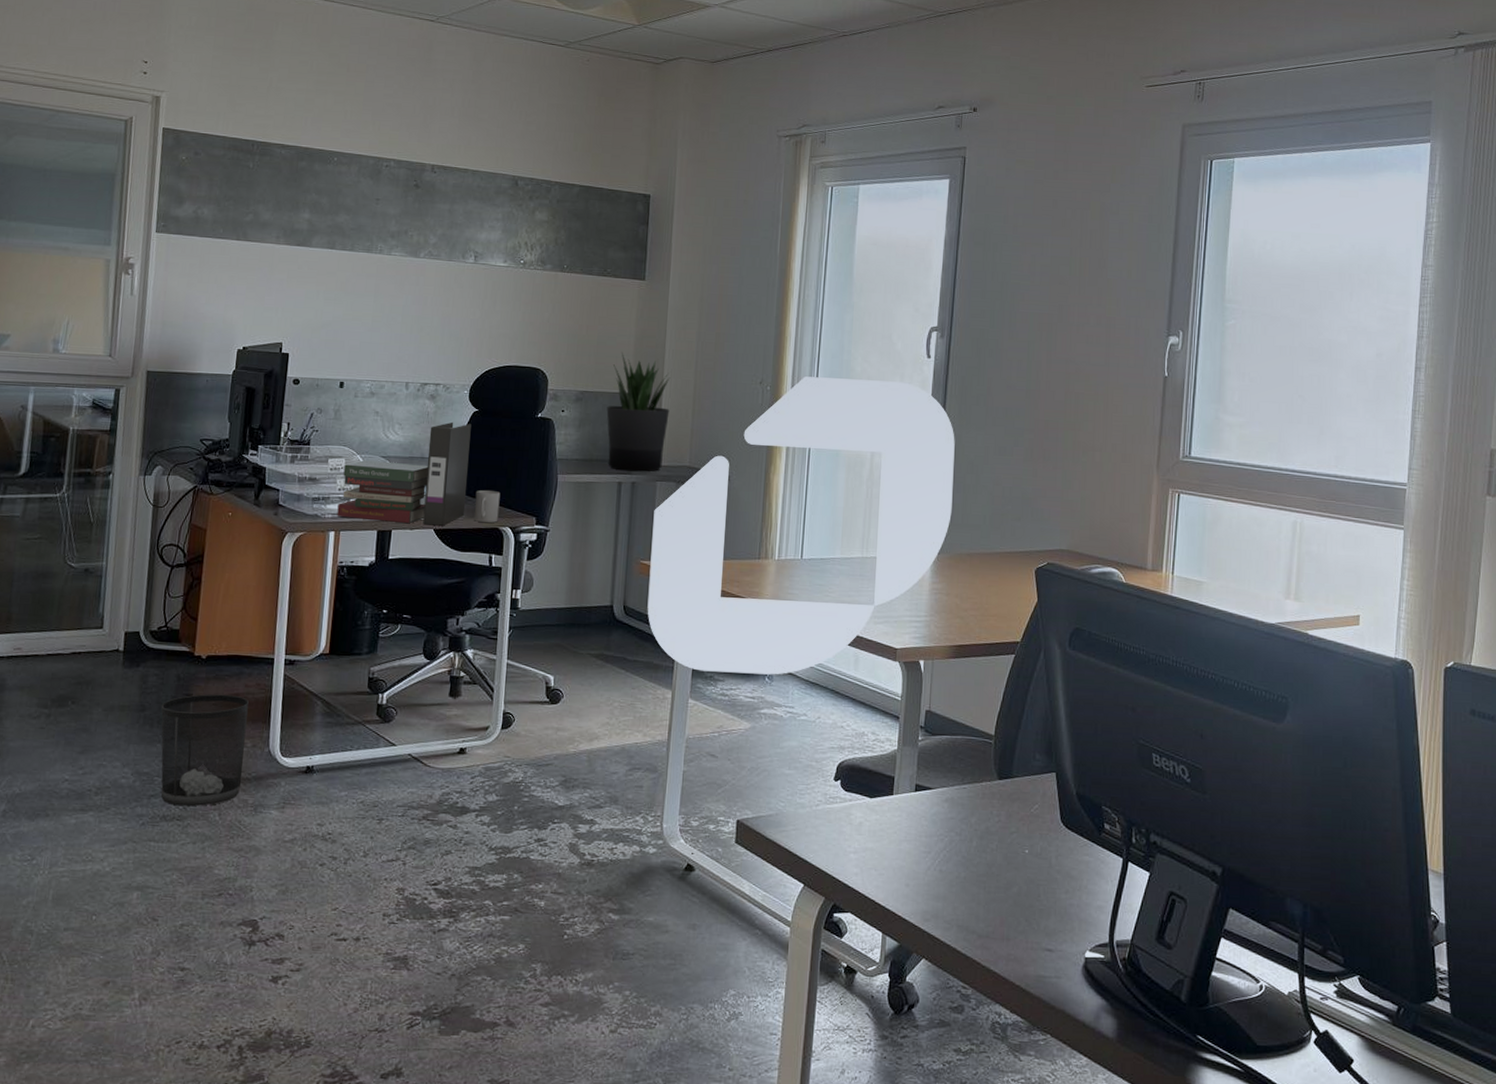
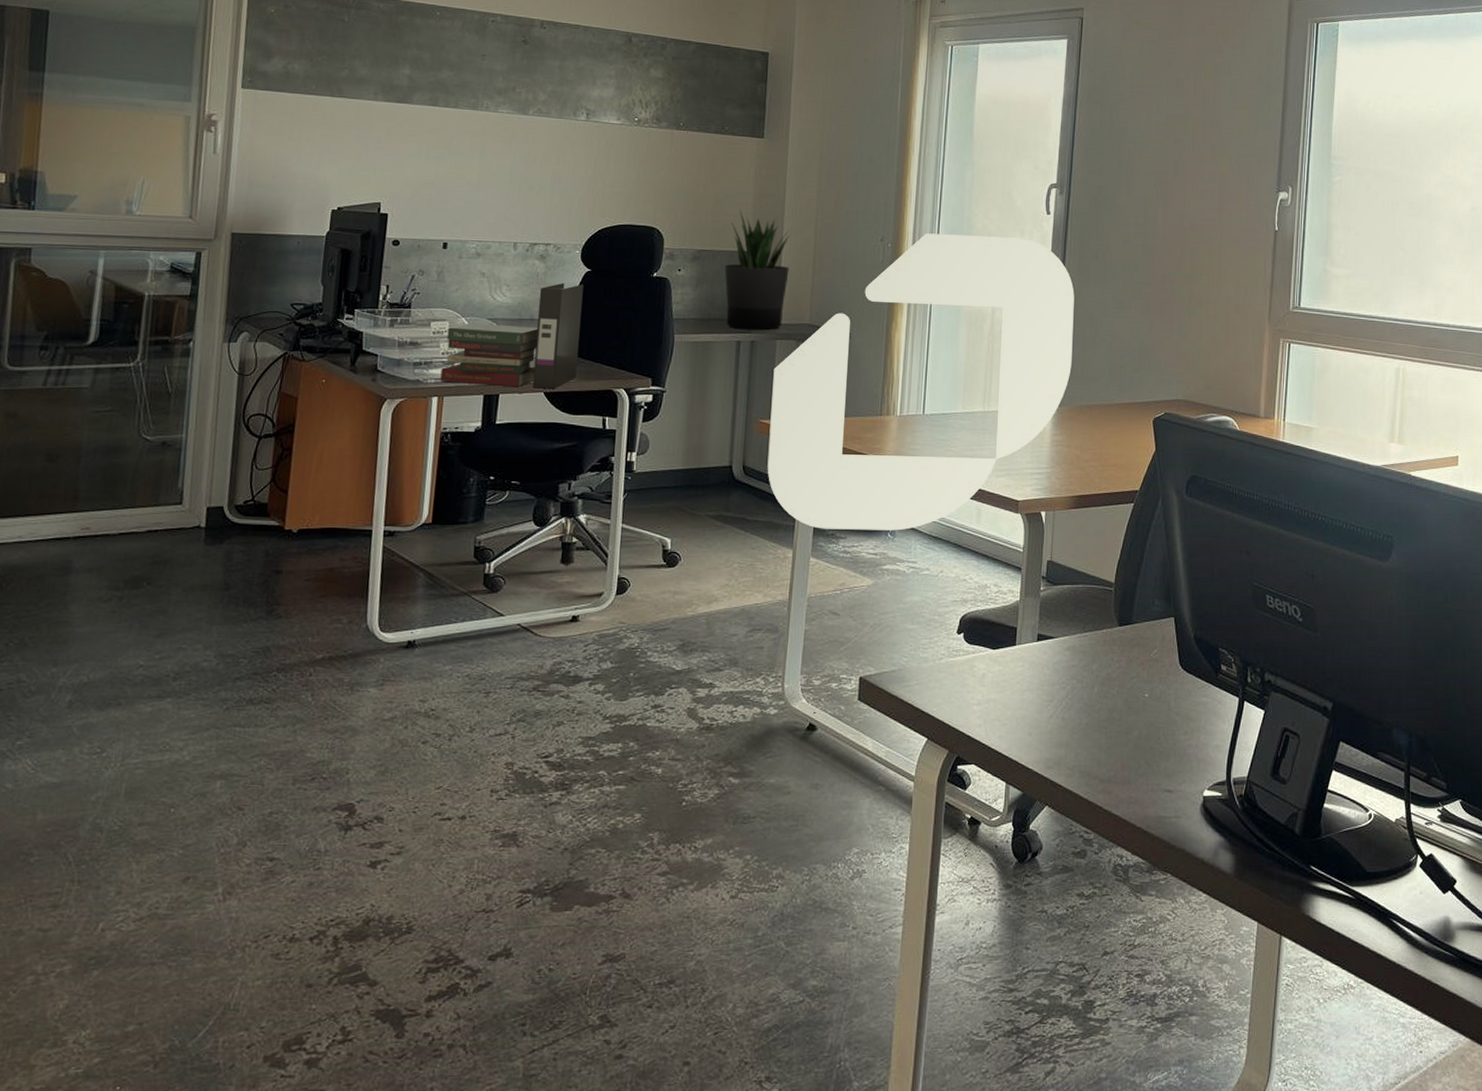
waste bin: present [161,694,249,807] -> none [247,569,344,688]
mug: present [473,490,501,523] -> none [586,352,615,385]

